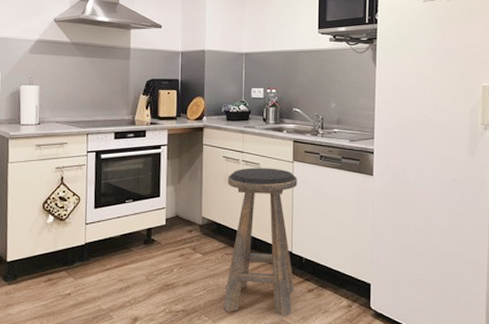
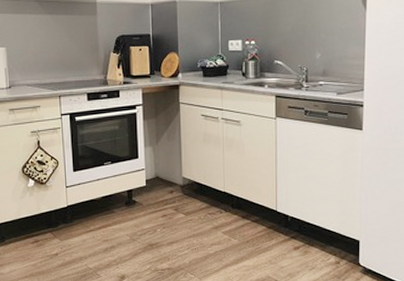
stool: present [223,168,298,316] -> none [207,125,281,273]

